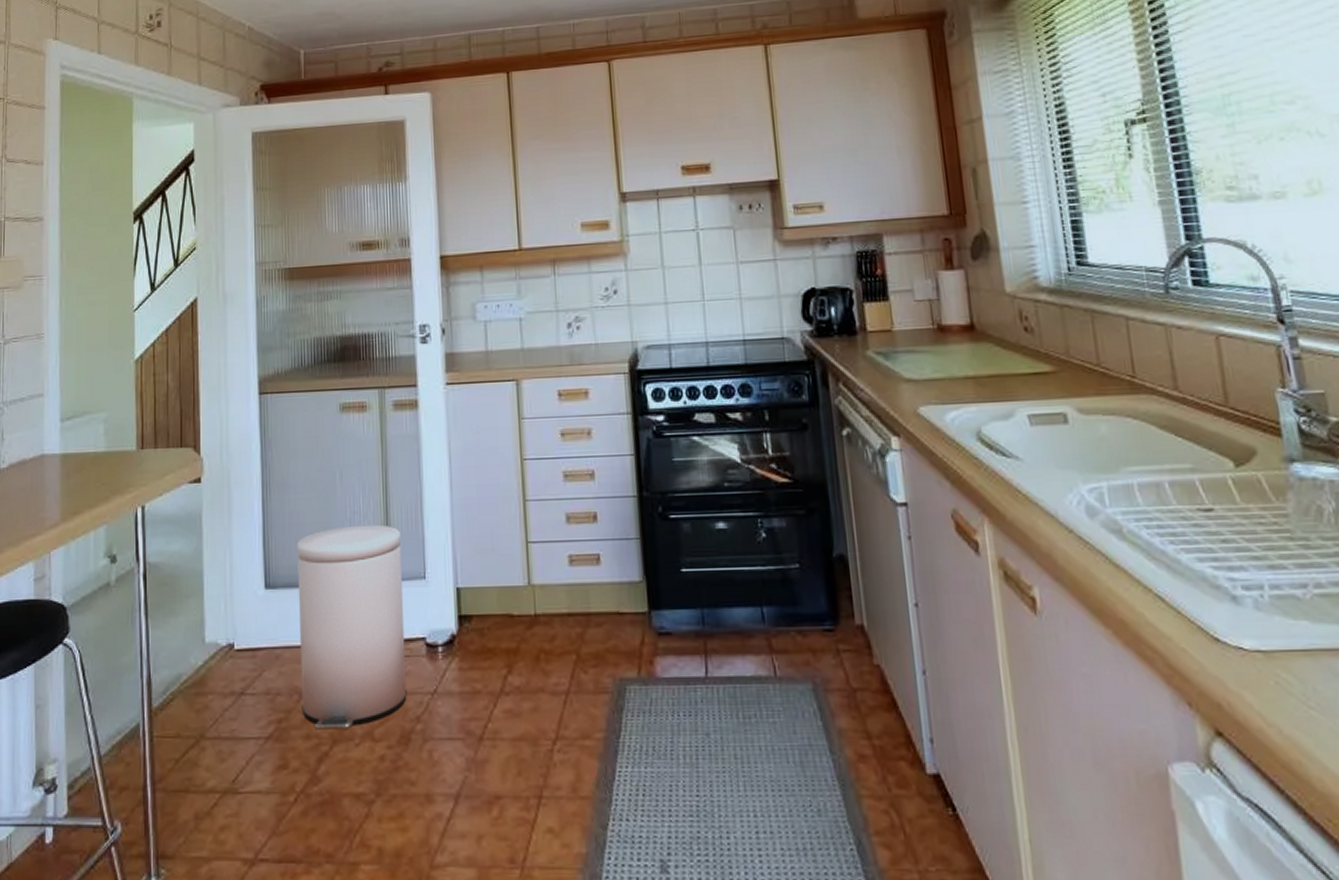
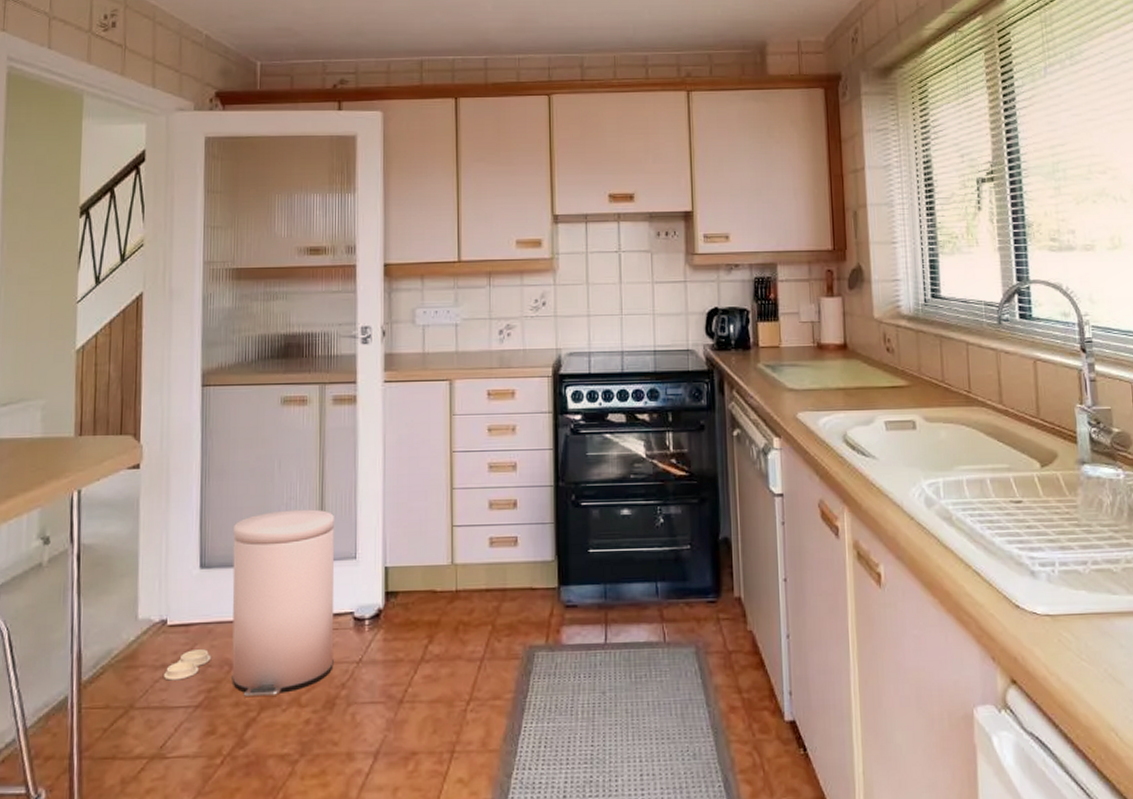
pet bowl: none [233,676,280,709] -> present [164,649,212,681]

